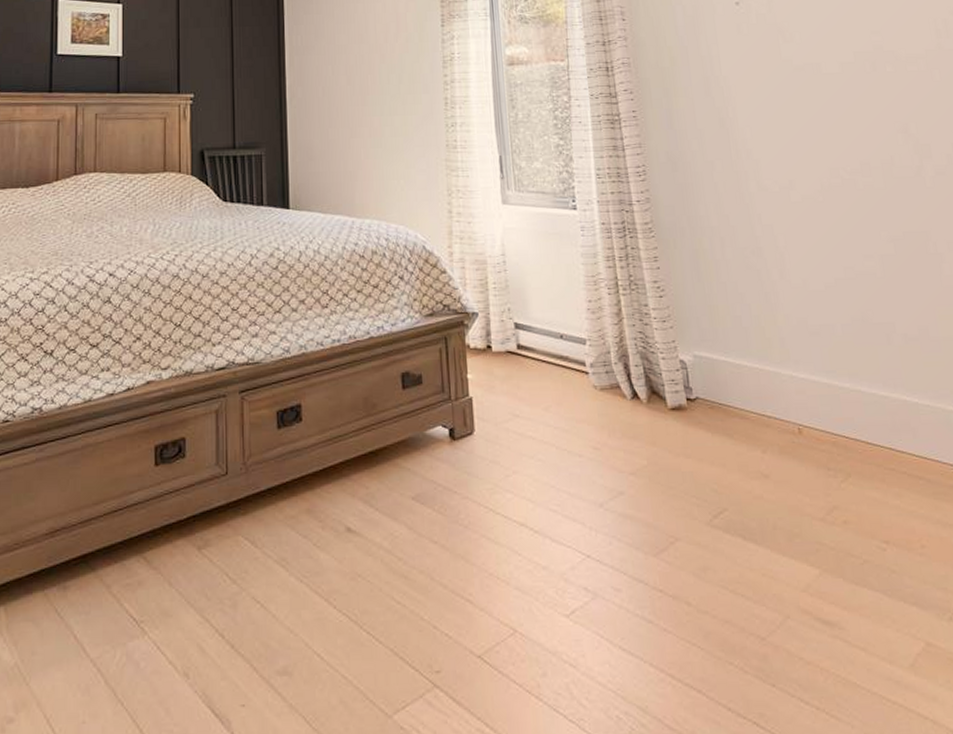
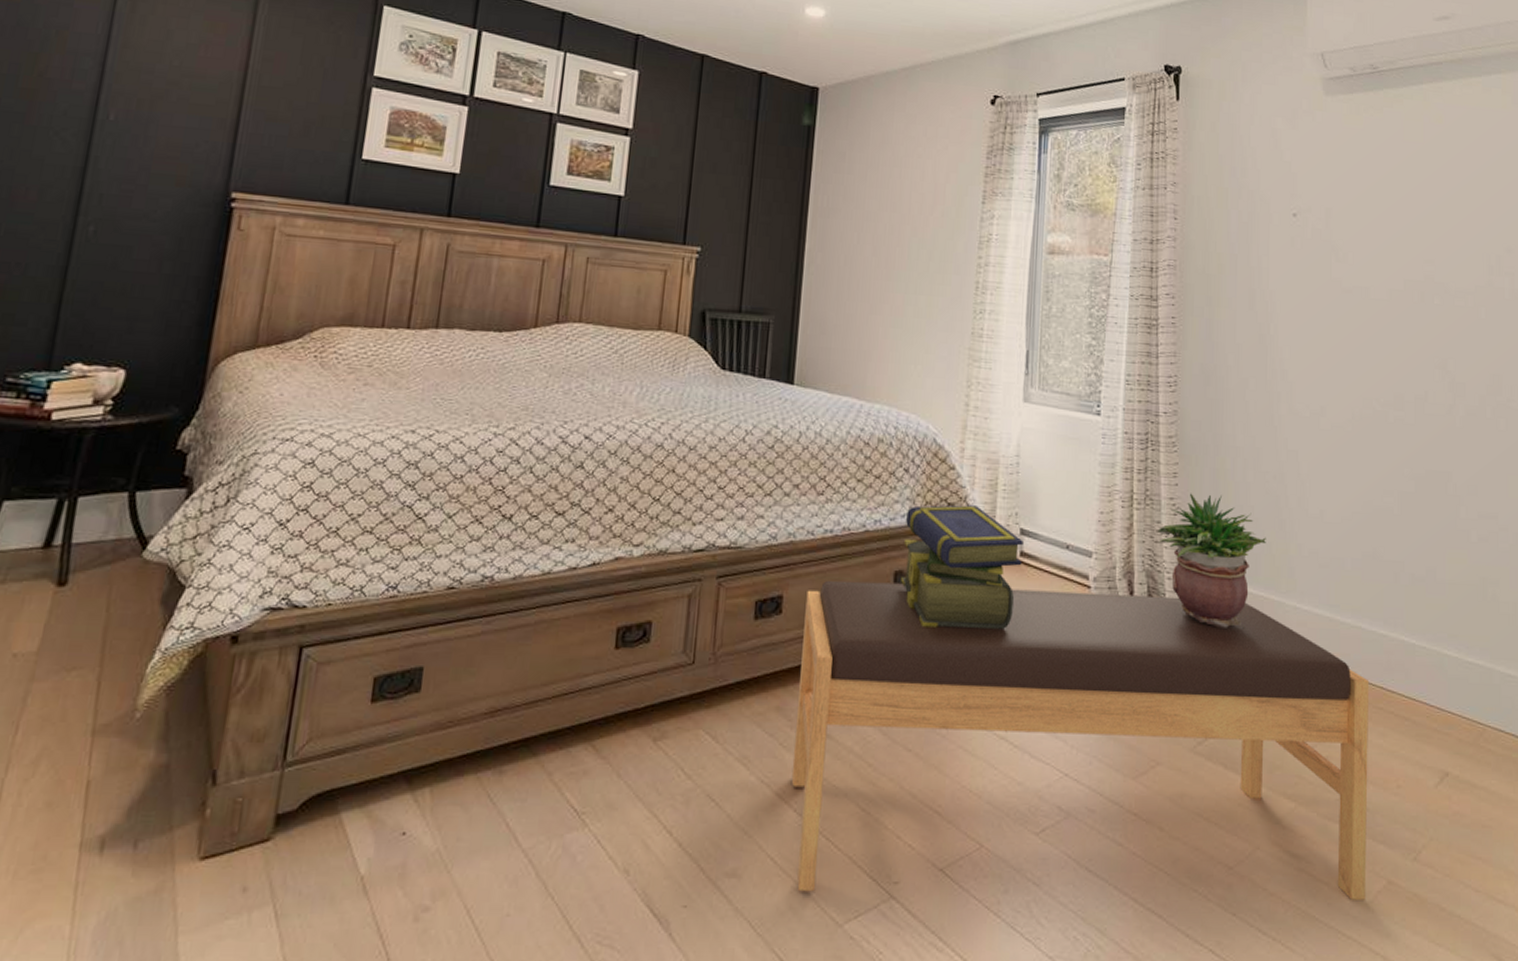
bench: none [323,375,905,686] -> present [791,580,1370,900]
stack of books: none [406,305,520,423] -> present [901,505,1023,630]
potted plant: none [646,274,754,404] -> present [1157,493,1266,630]

